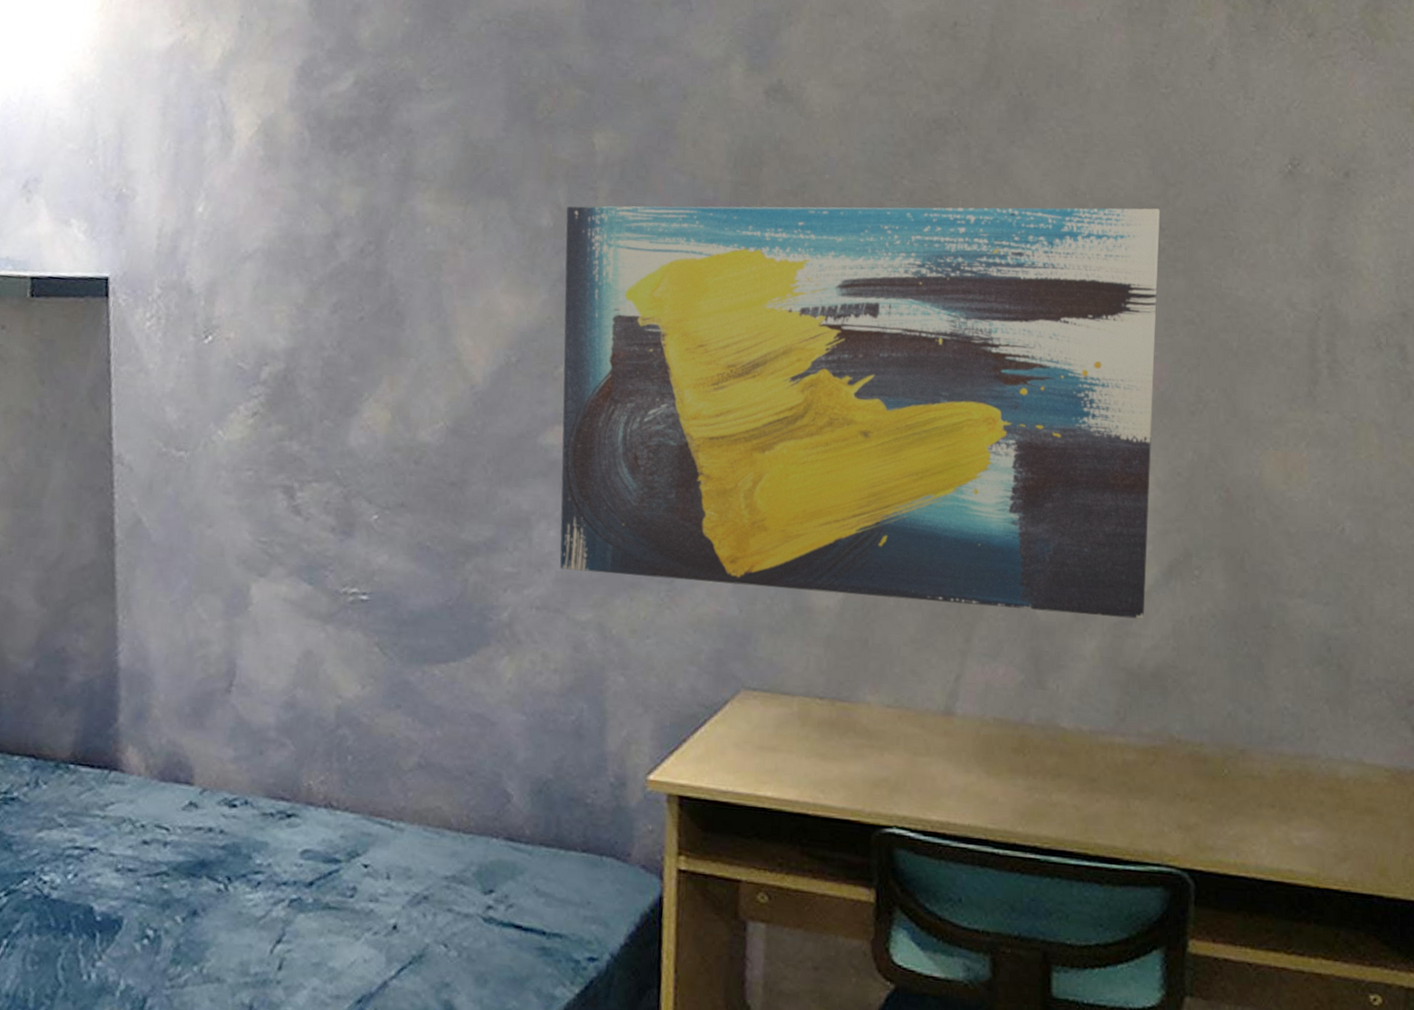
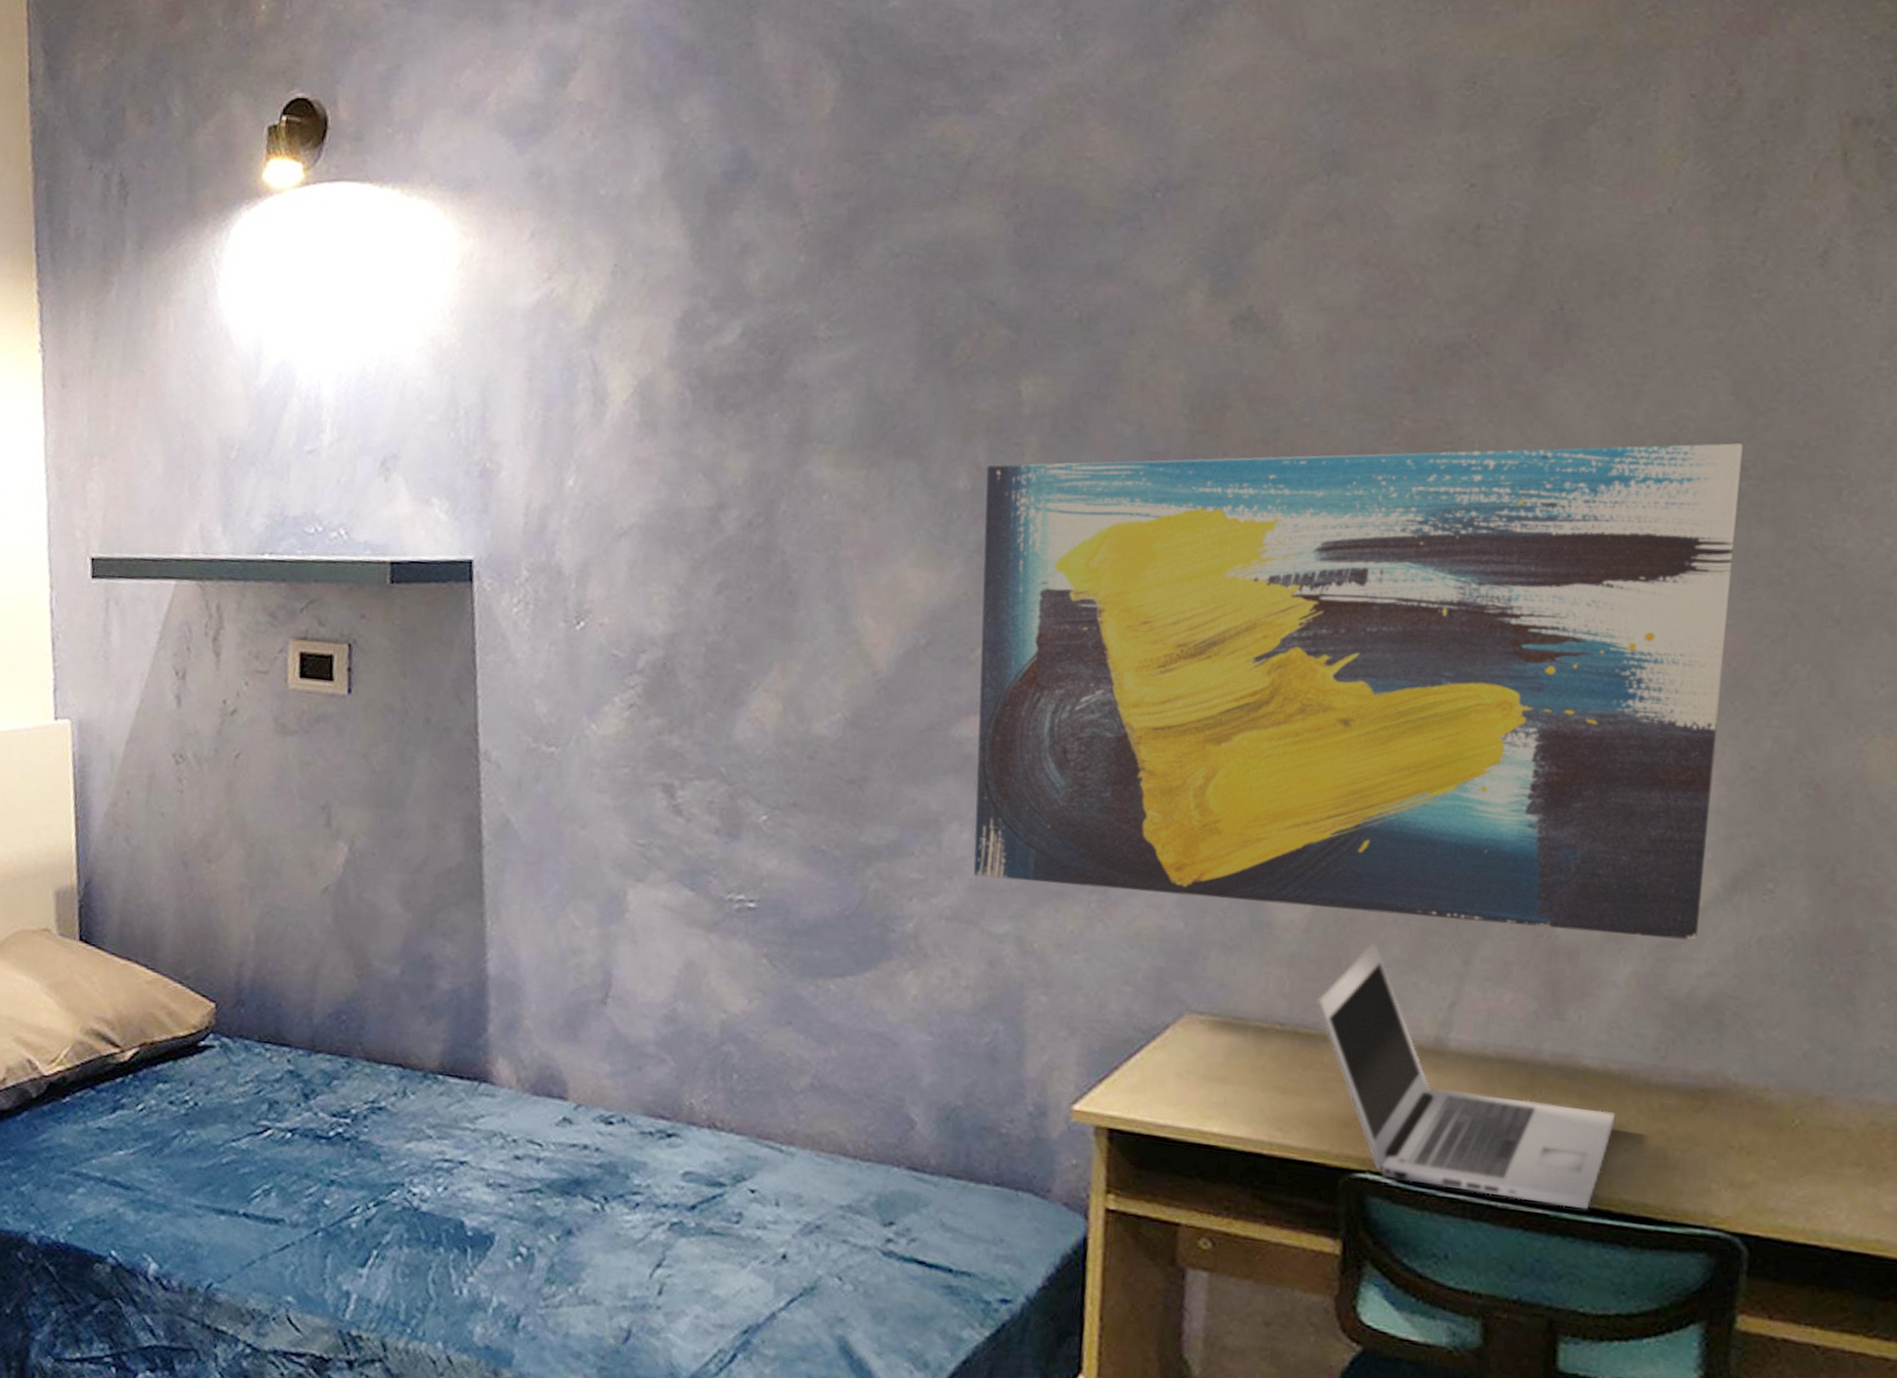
laptop: none [848,625,1089,854] -> present [1316,943,1616,1210]

